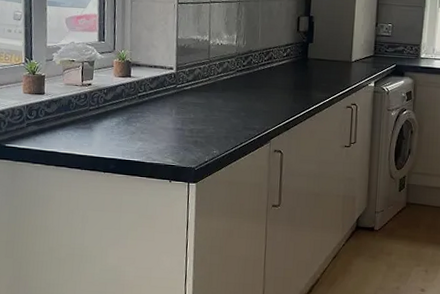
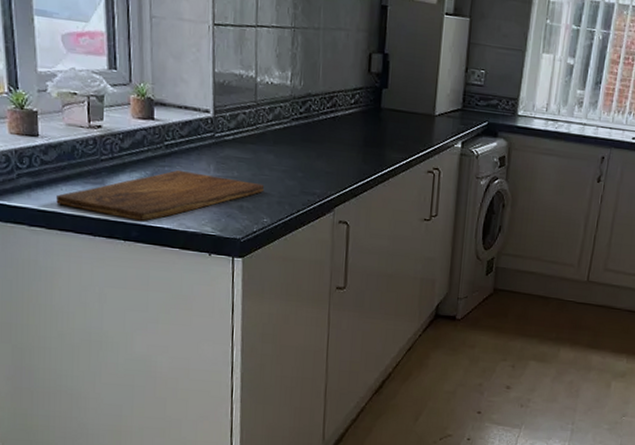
cutting board: none [54,114,215,156] -> present [56,169,265,221]

